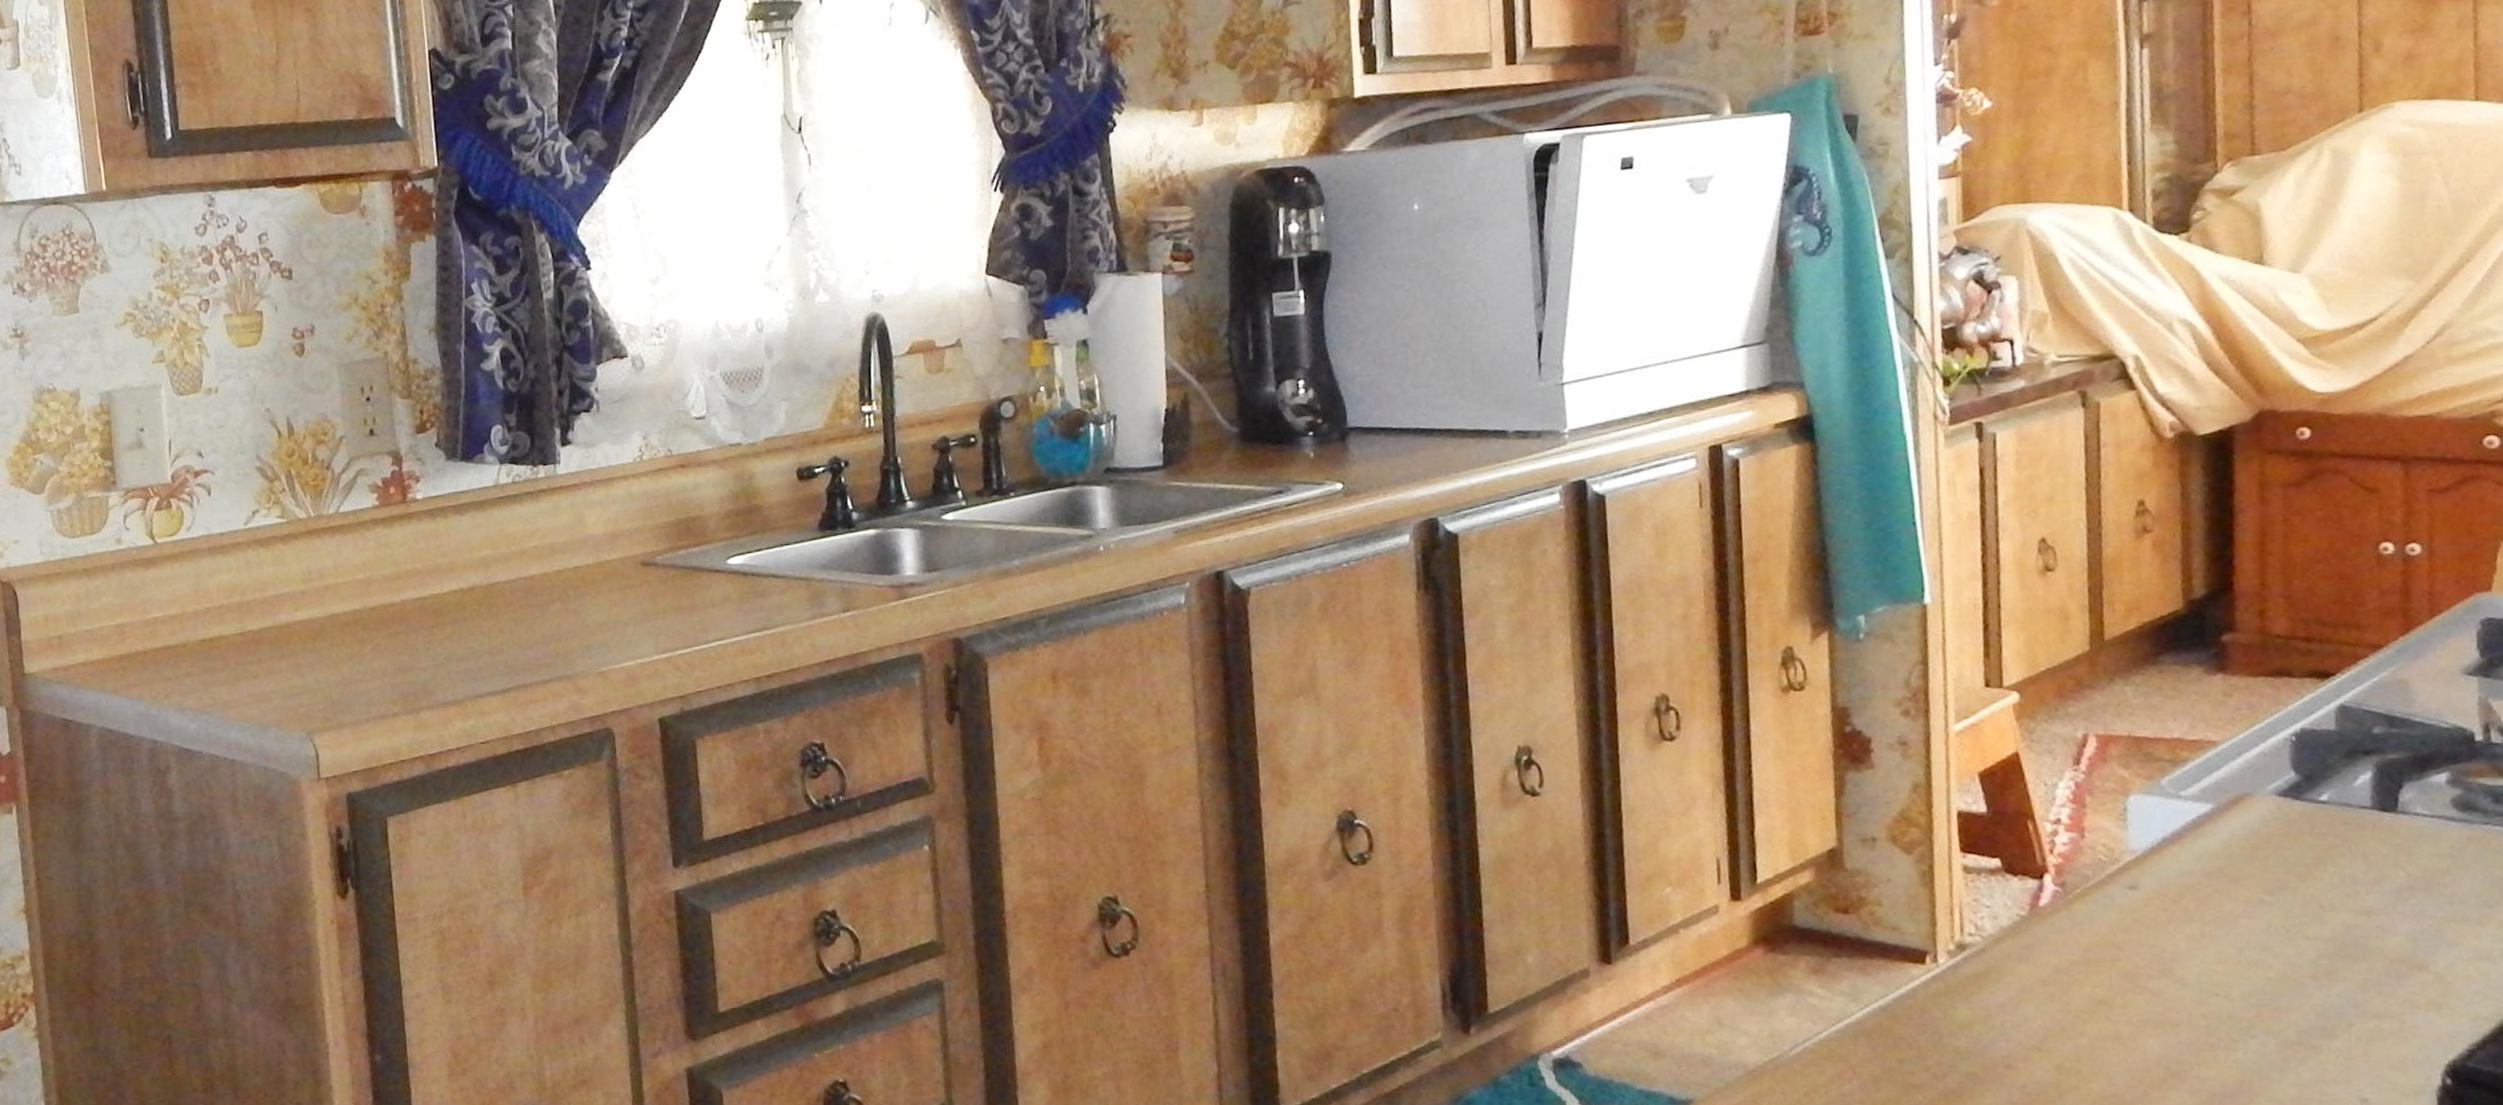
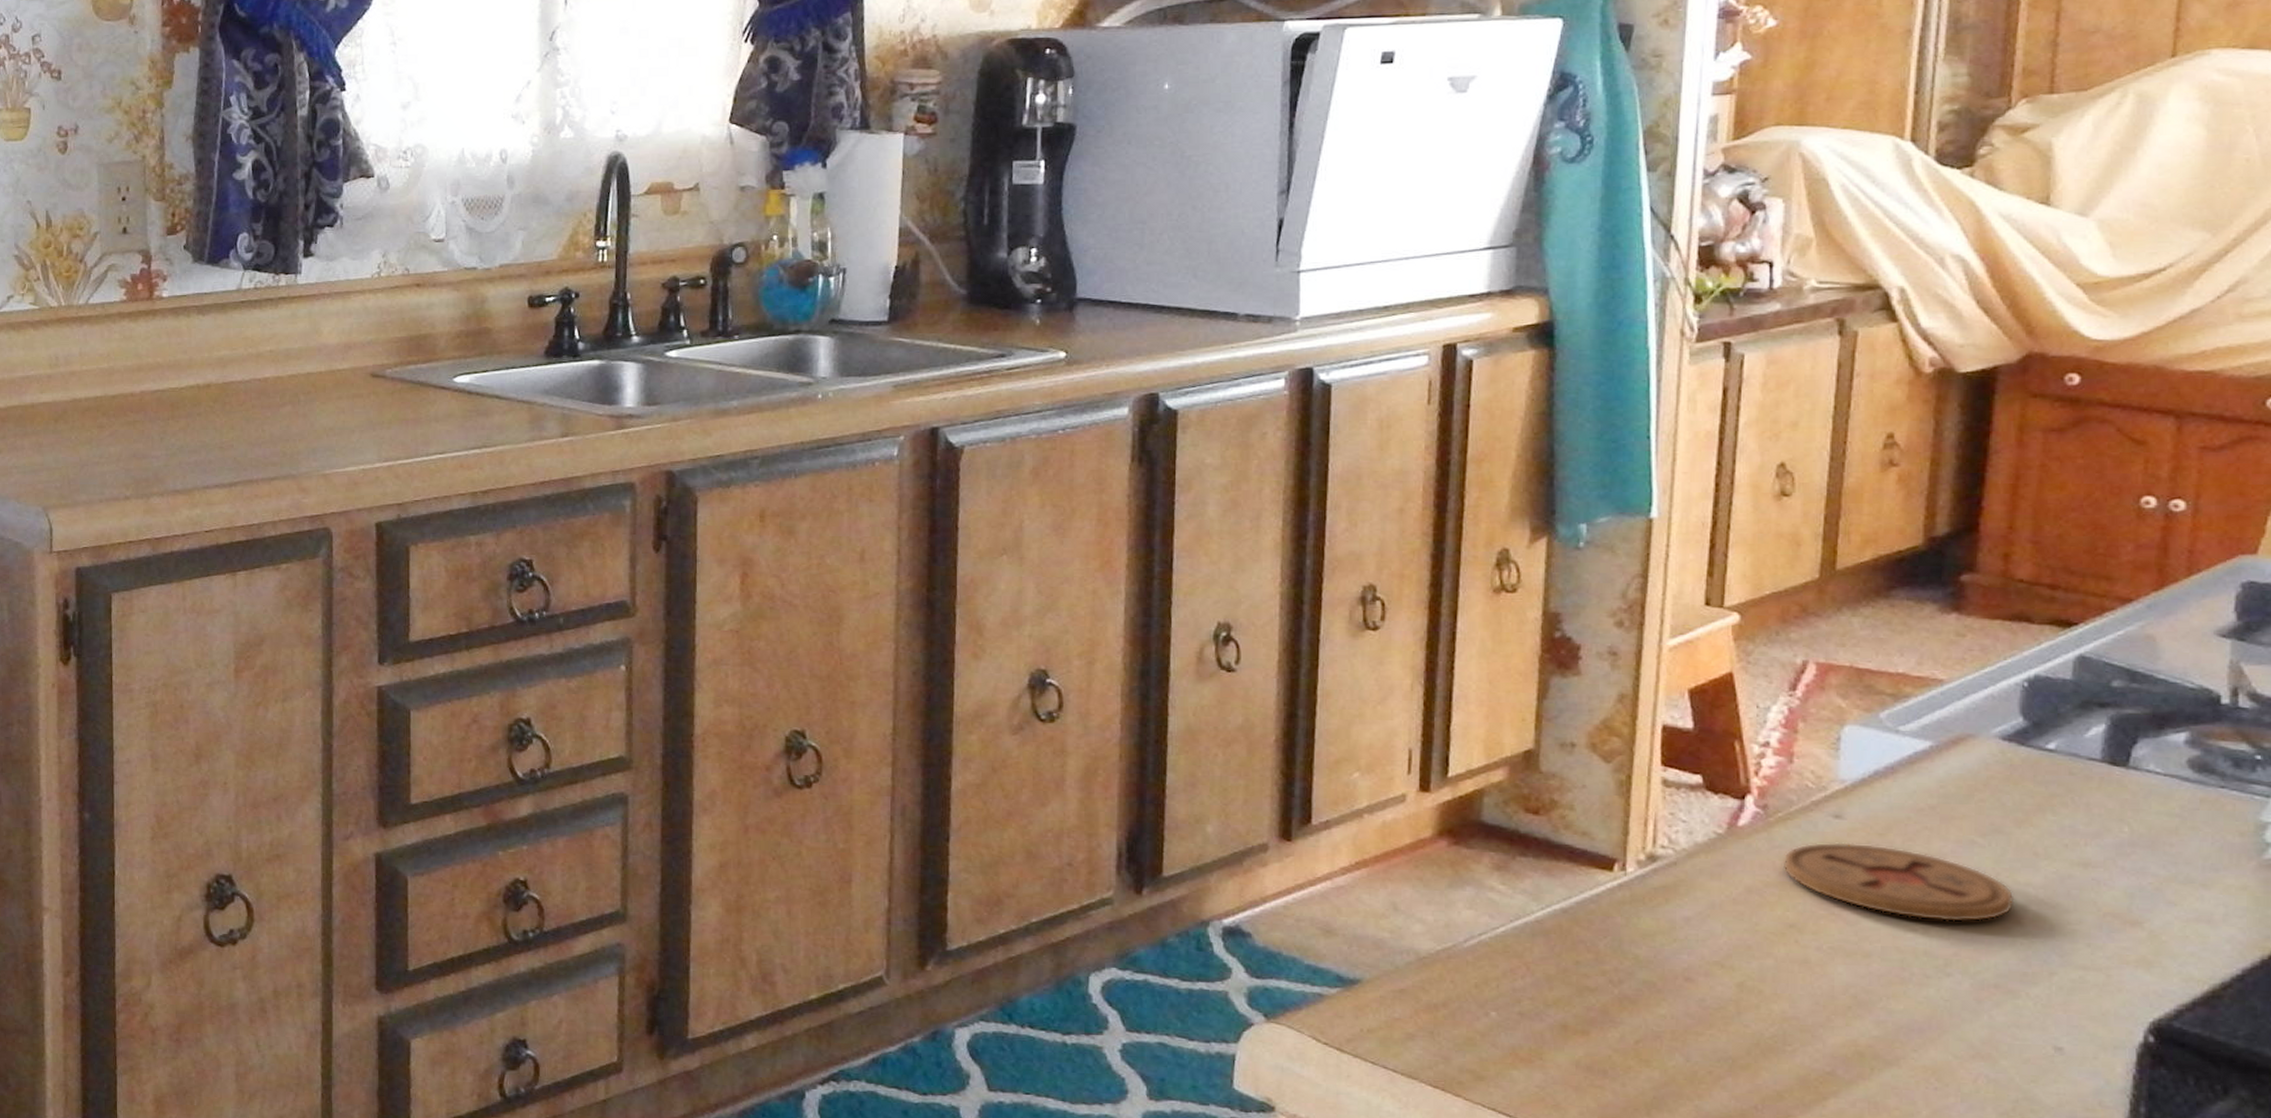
coaster: none [2085,912,2307,984] -> present [1783,842,2015,922]

